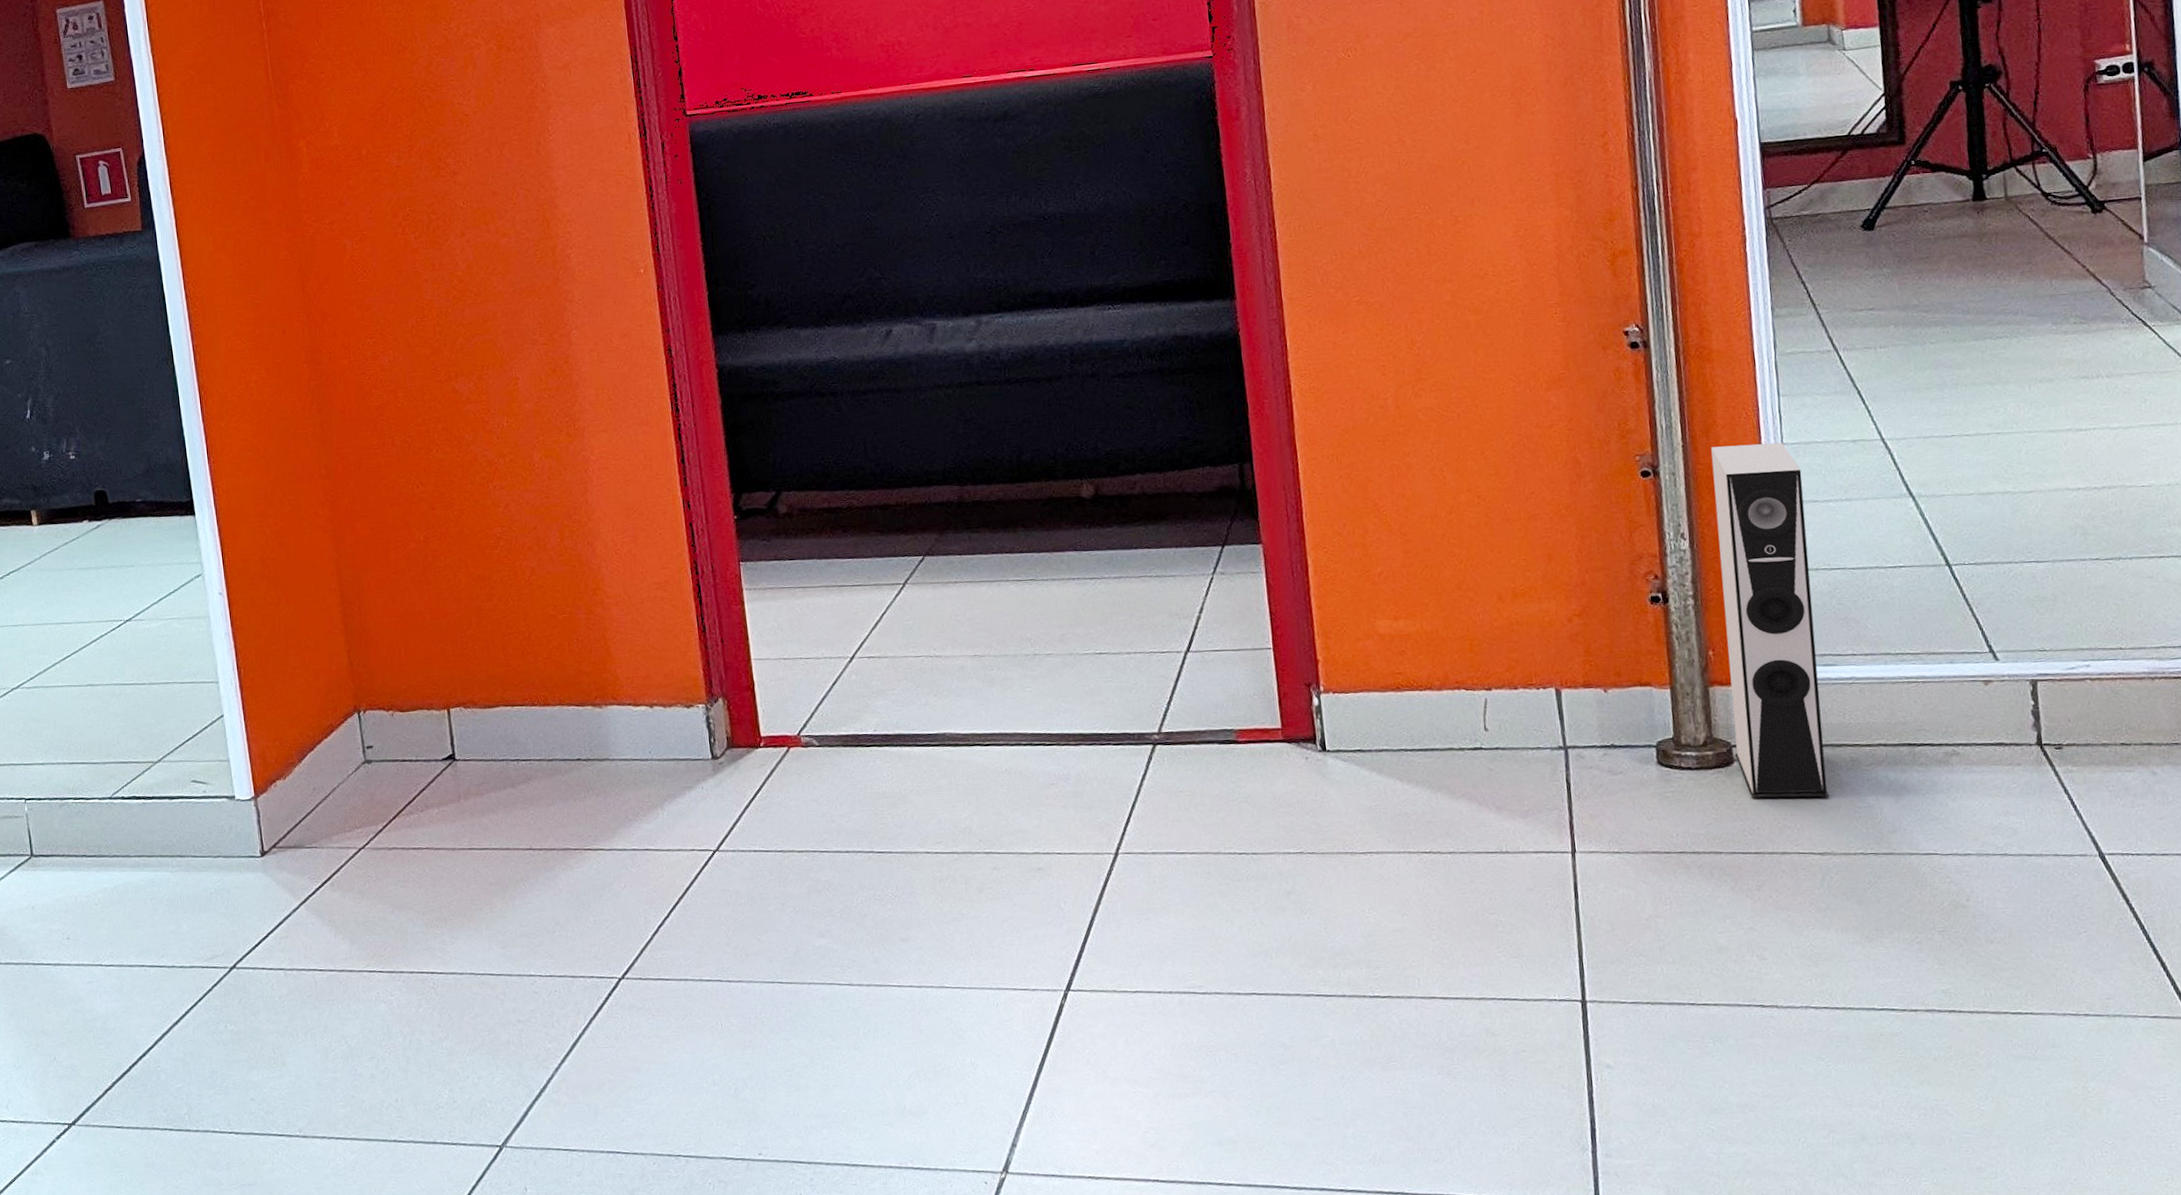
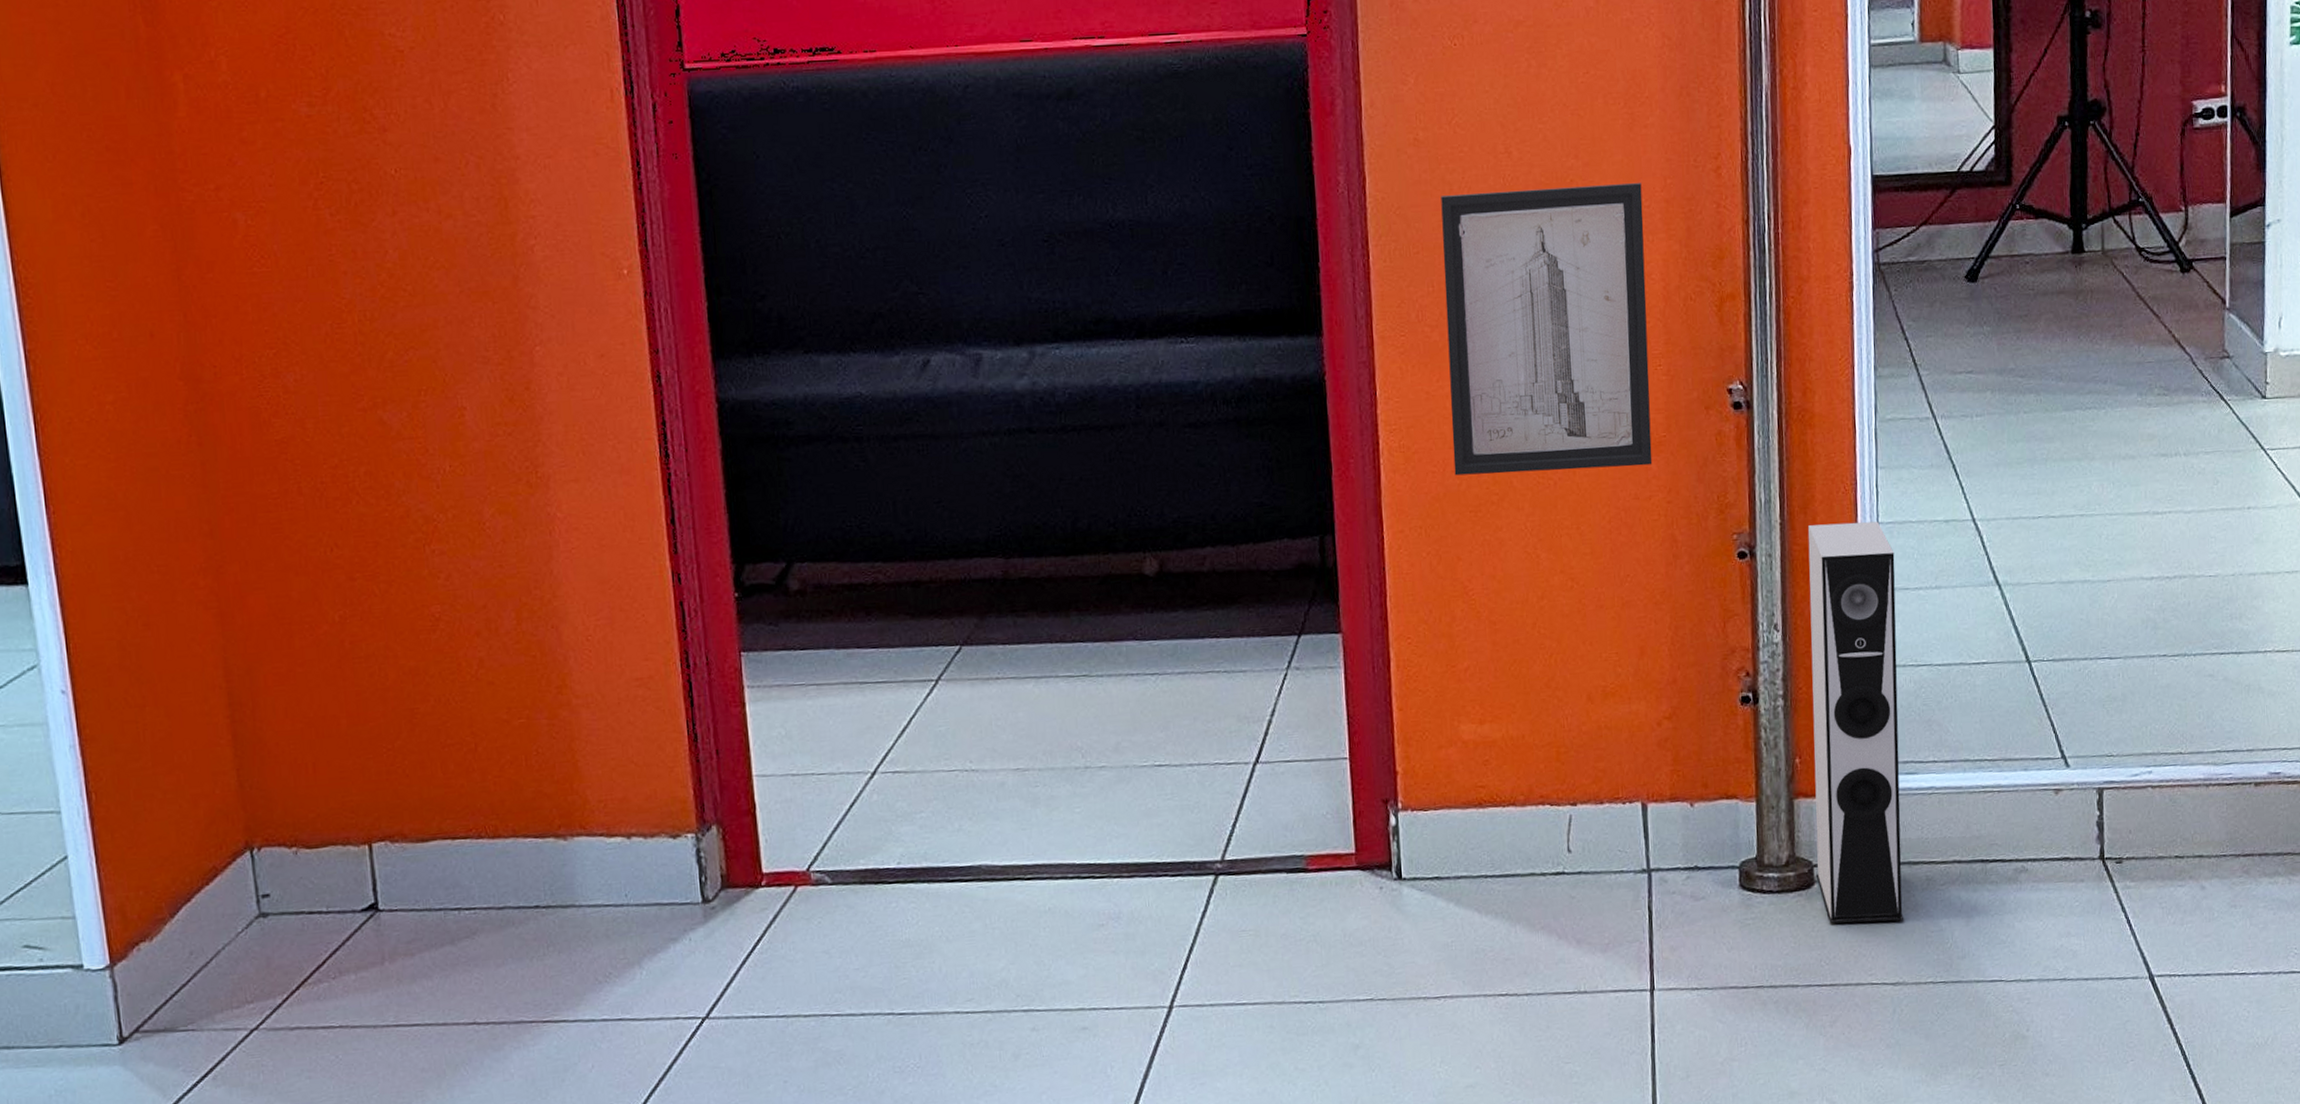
wall art: none [1340,159,1553,411] -> present [1441,182,1653,476]

